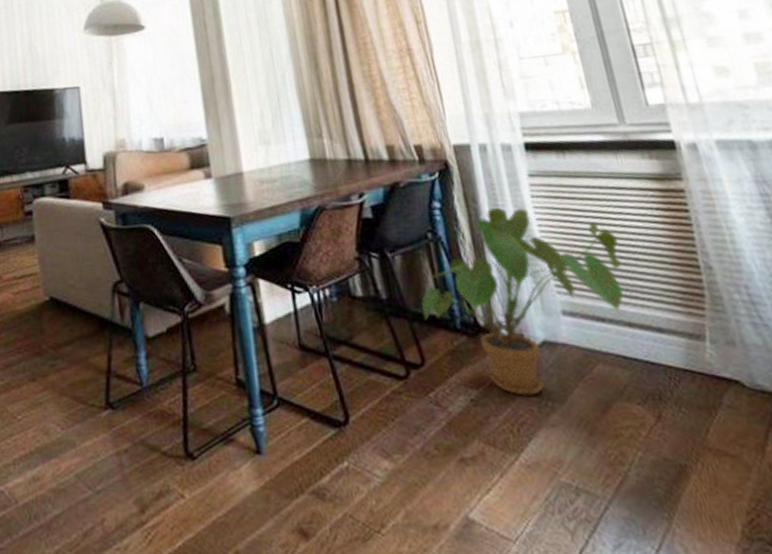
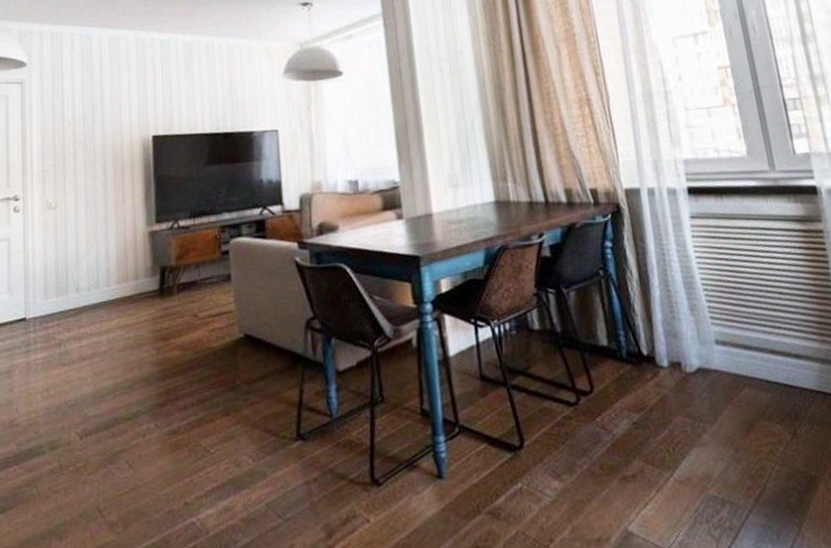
house plant: present [422,208,624,396] -> none [592,247,768,418]

